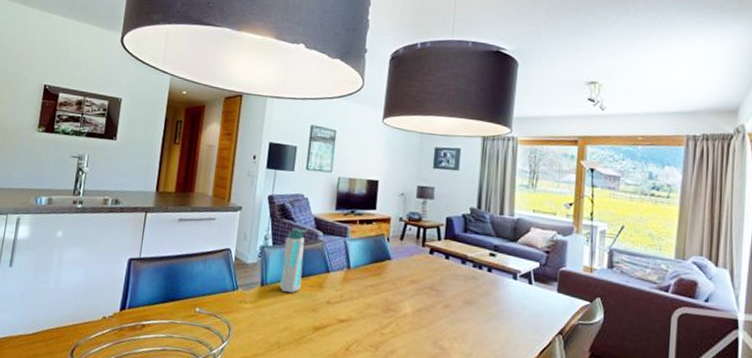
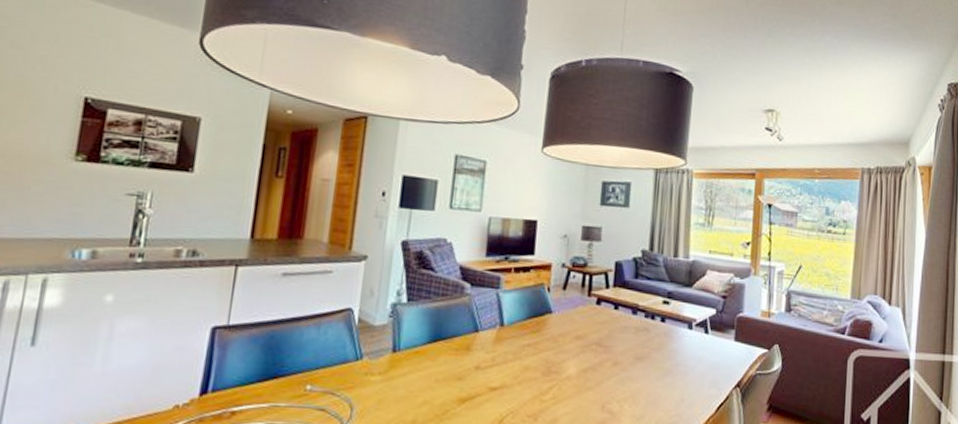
water bottle: present [279,228,308,294] -> none [416,279,452,360]

